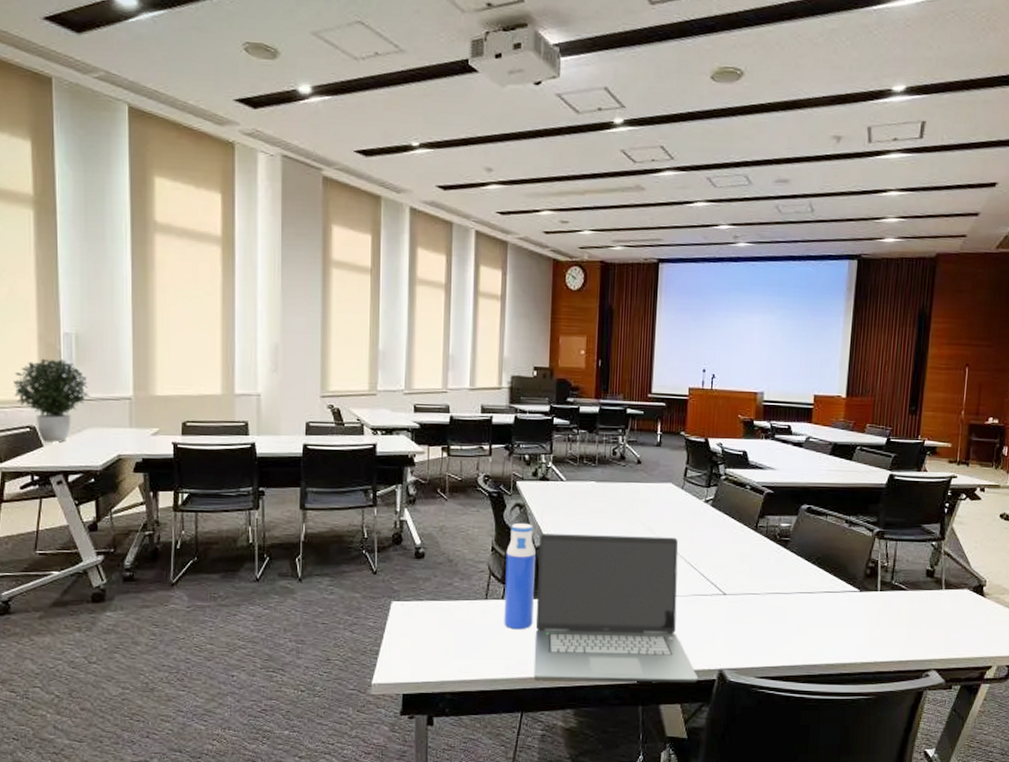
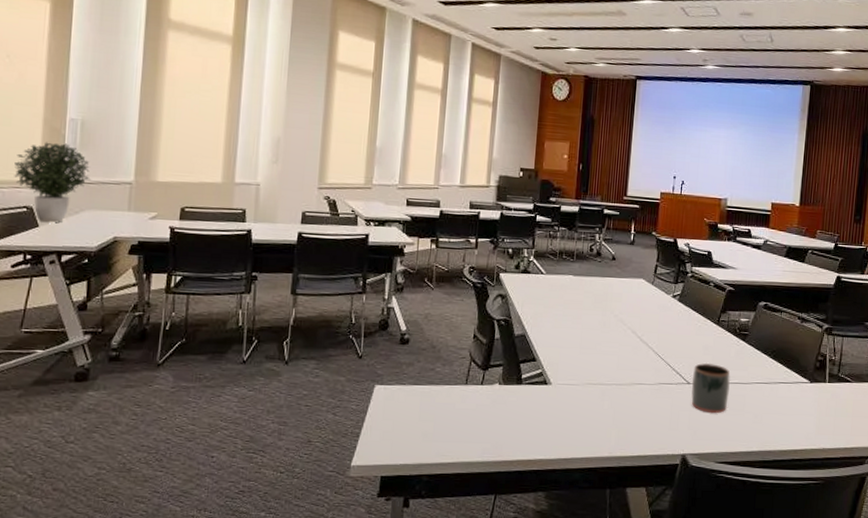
water bottle: present [504,522,536,630] -> none [482,312,515,415]
laptop: present [533,534,699,684] -> none [508,323,663,468]
mug: none [727,571,771,626] -> present [691,362,730,414]

